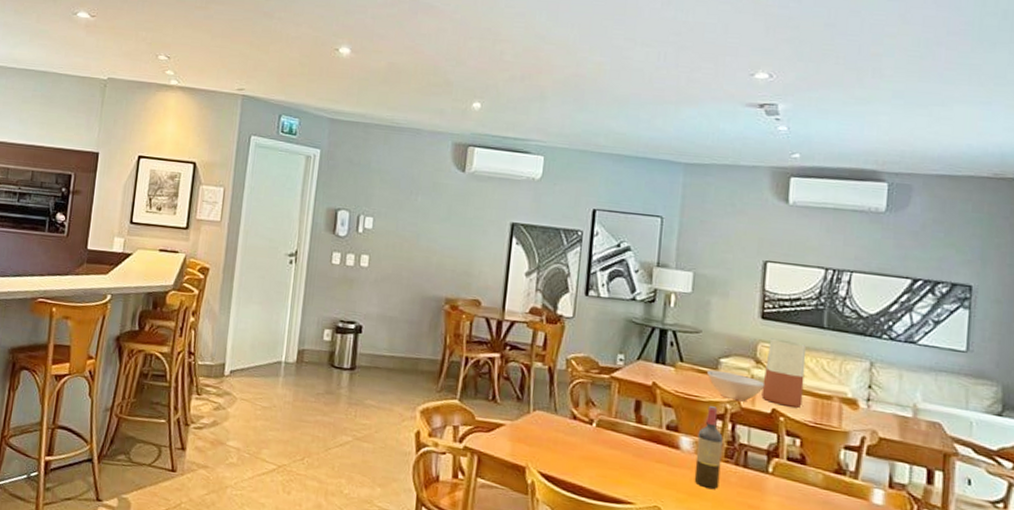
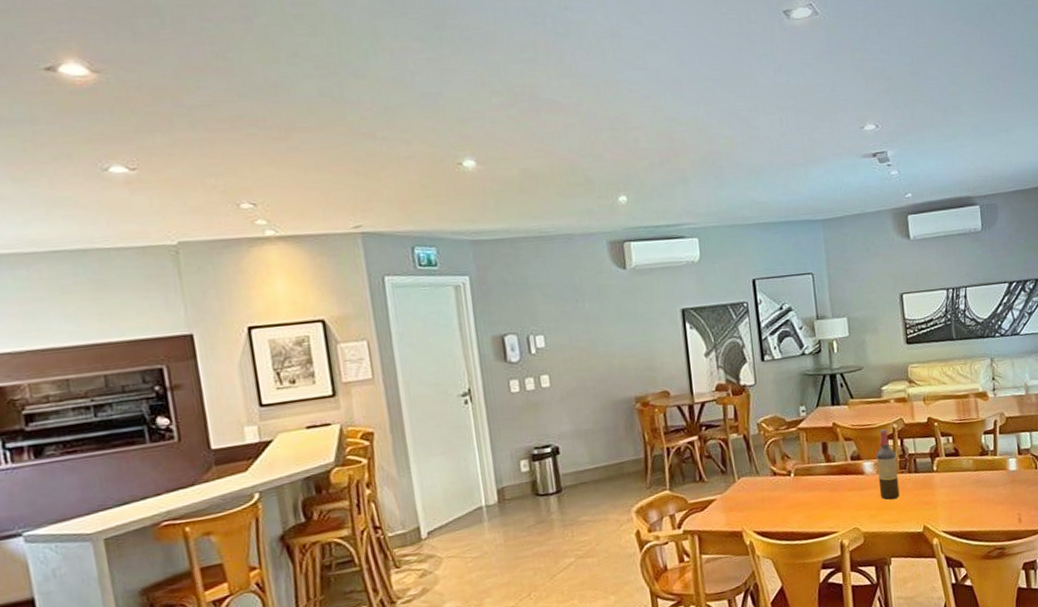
bowl: present [707,370,766,402] -> none [874,396,920,420]
vase: present [761,338,807,408] -> none [916,356,949,414]

